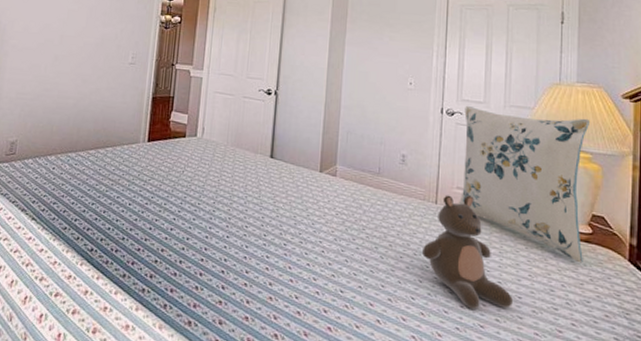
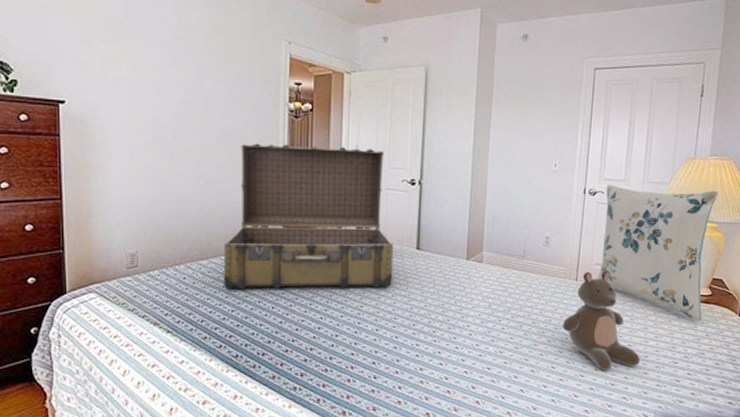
suitcase: none [87,49,248,193] -> present [223,143,394,290]

